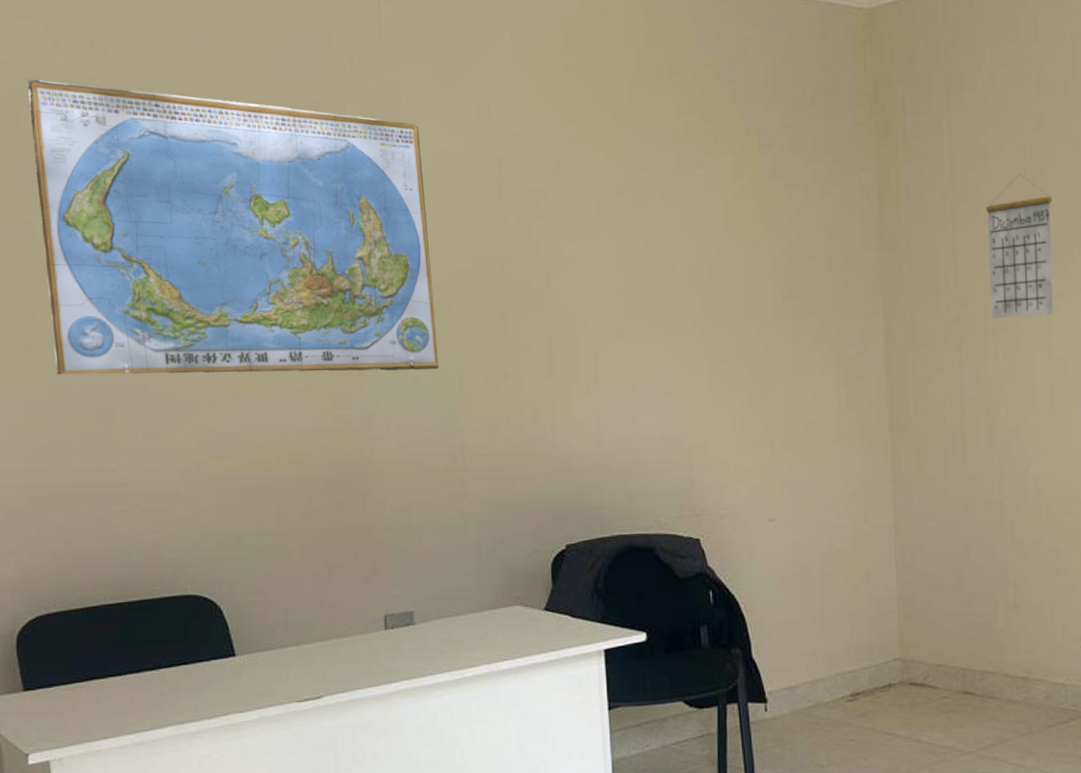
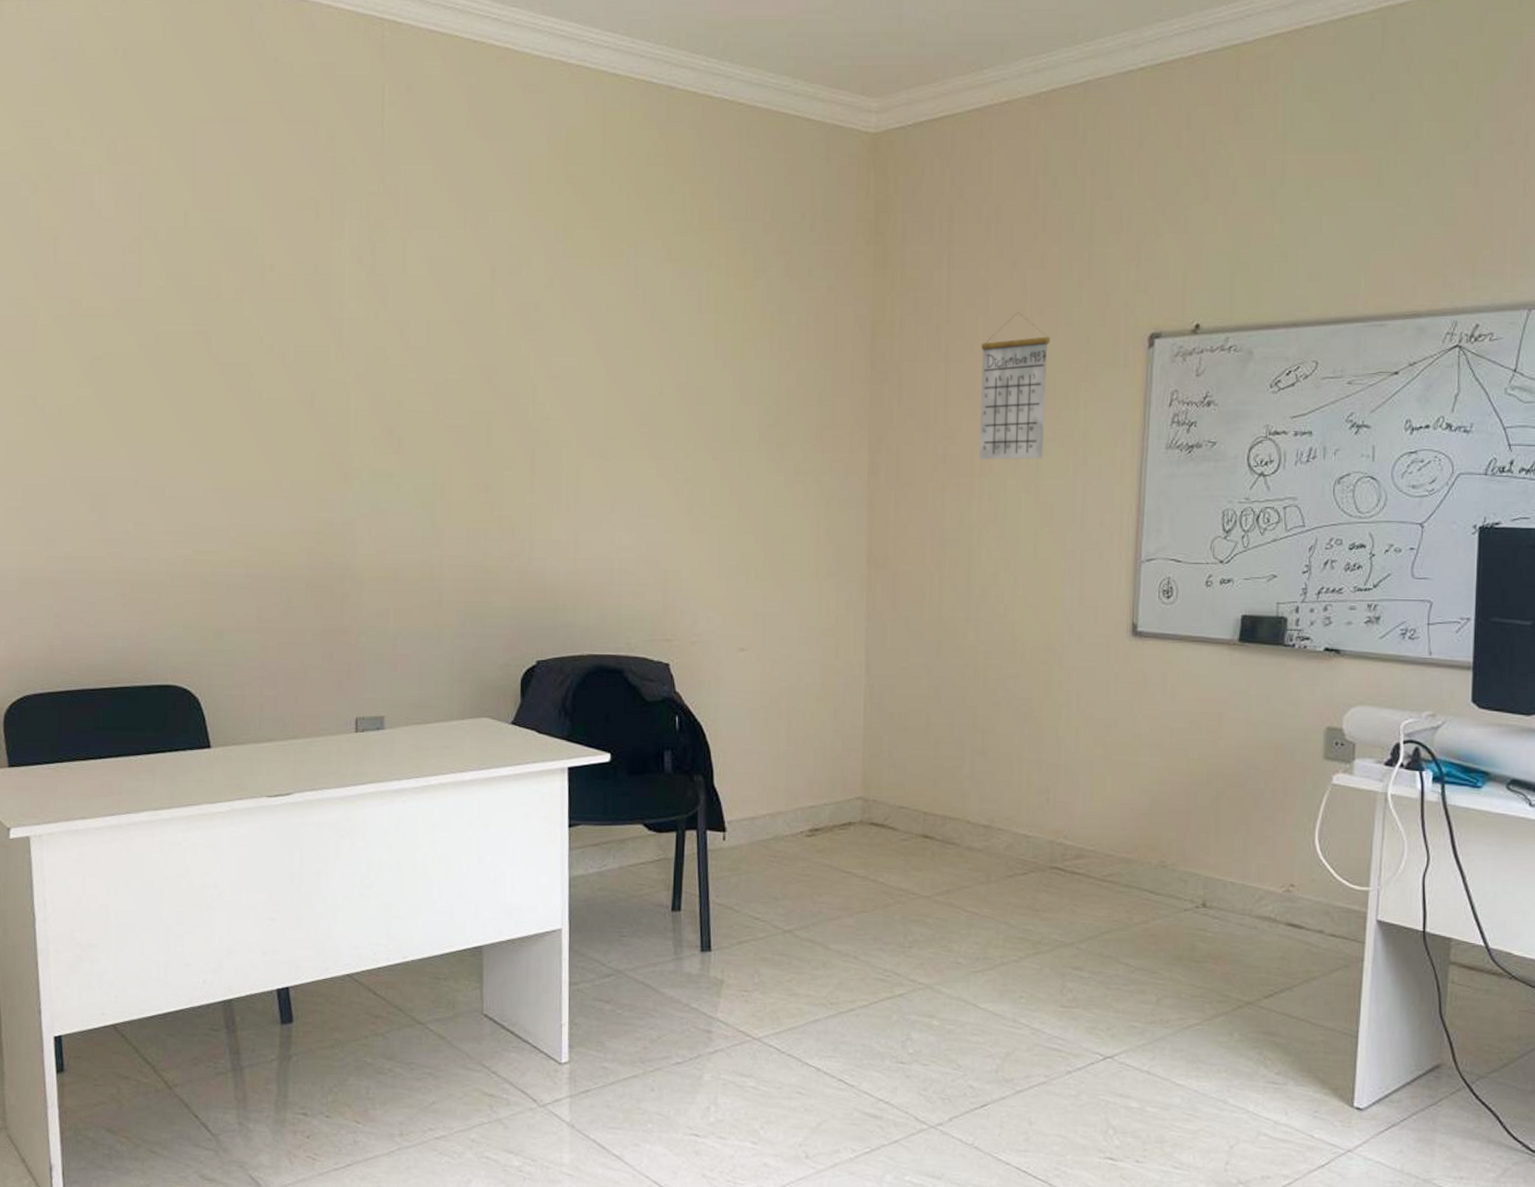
world map: present [27,79,439,375] -> none [38,165,423,478]

